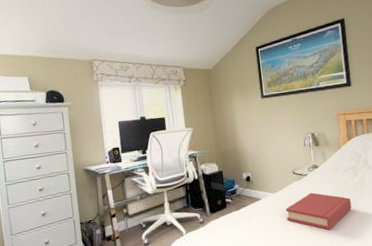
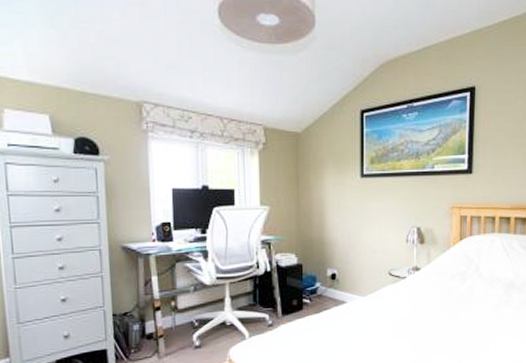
hardback book: present [286,192,352,230] -> none [375,299,454,345]

